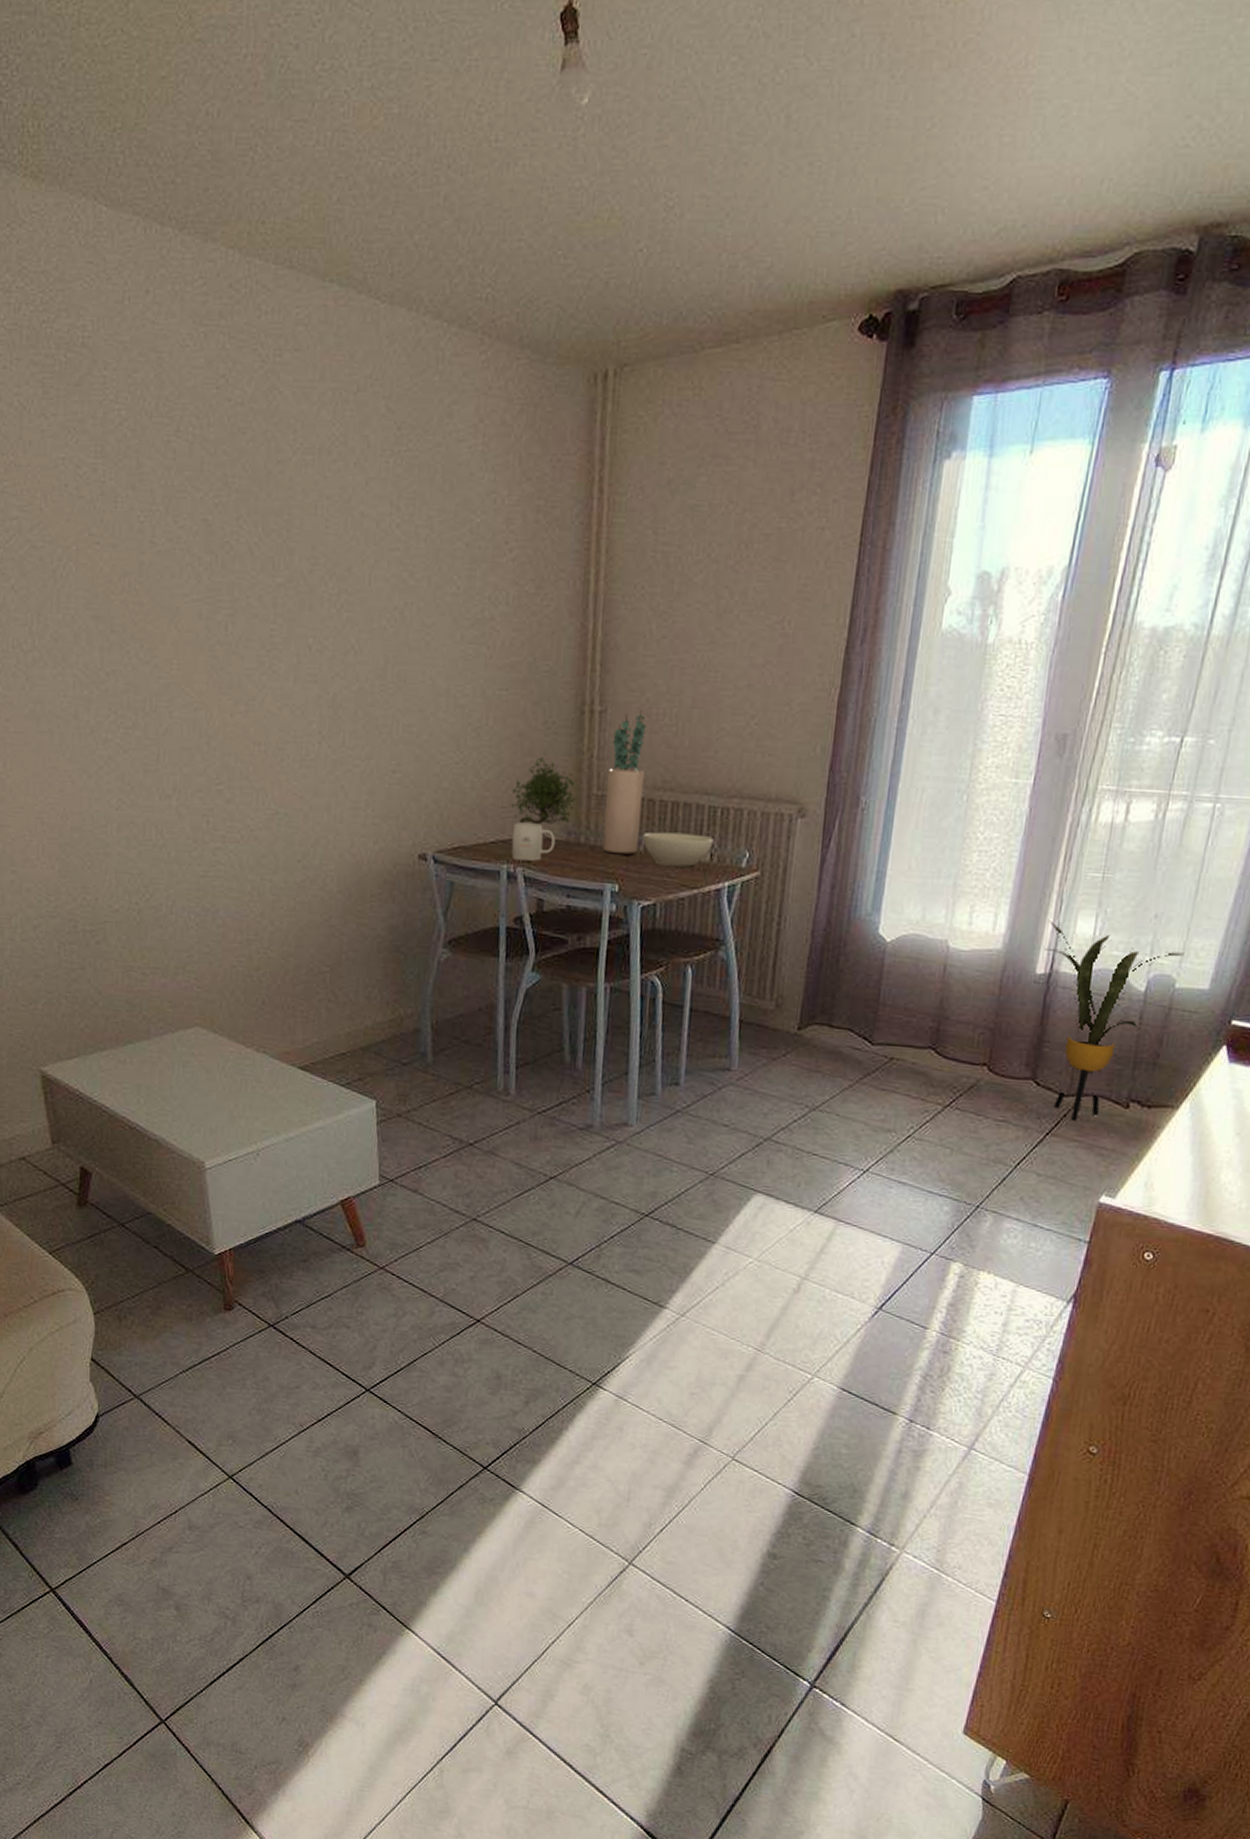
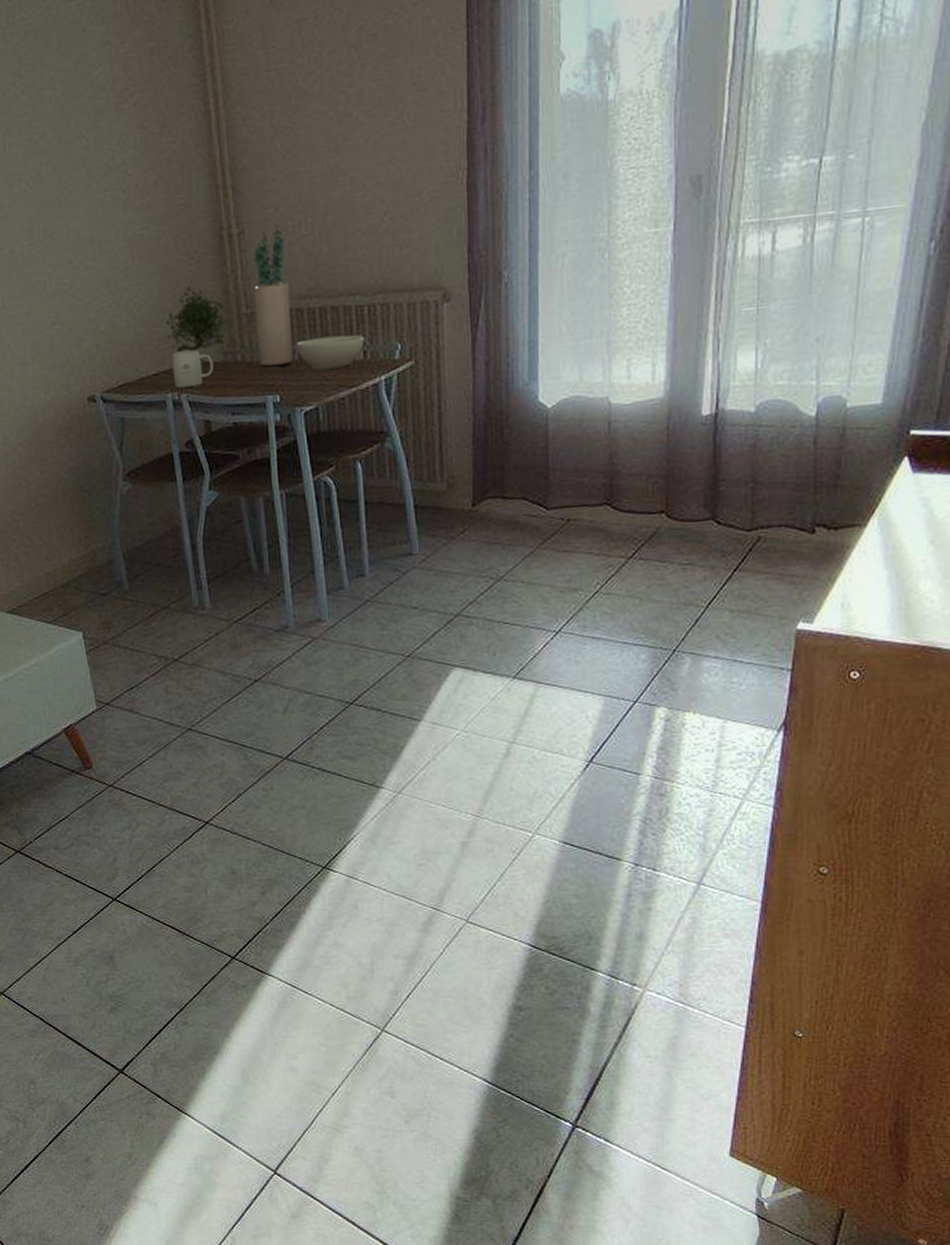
house plant: present [1044,920,1184,1122] -> none [707,361,852,555]

